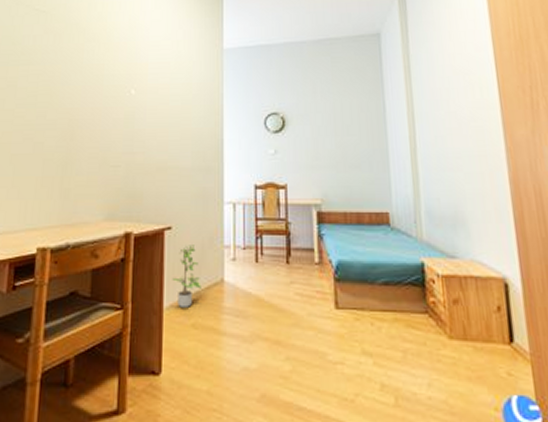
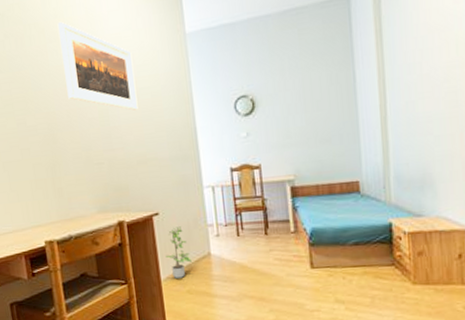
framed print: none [96,24,168,115] -> present [57,21,138,111]

